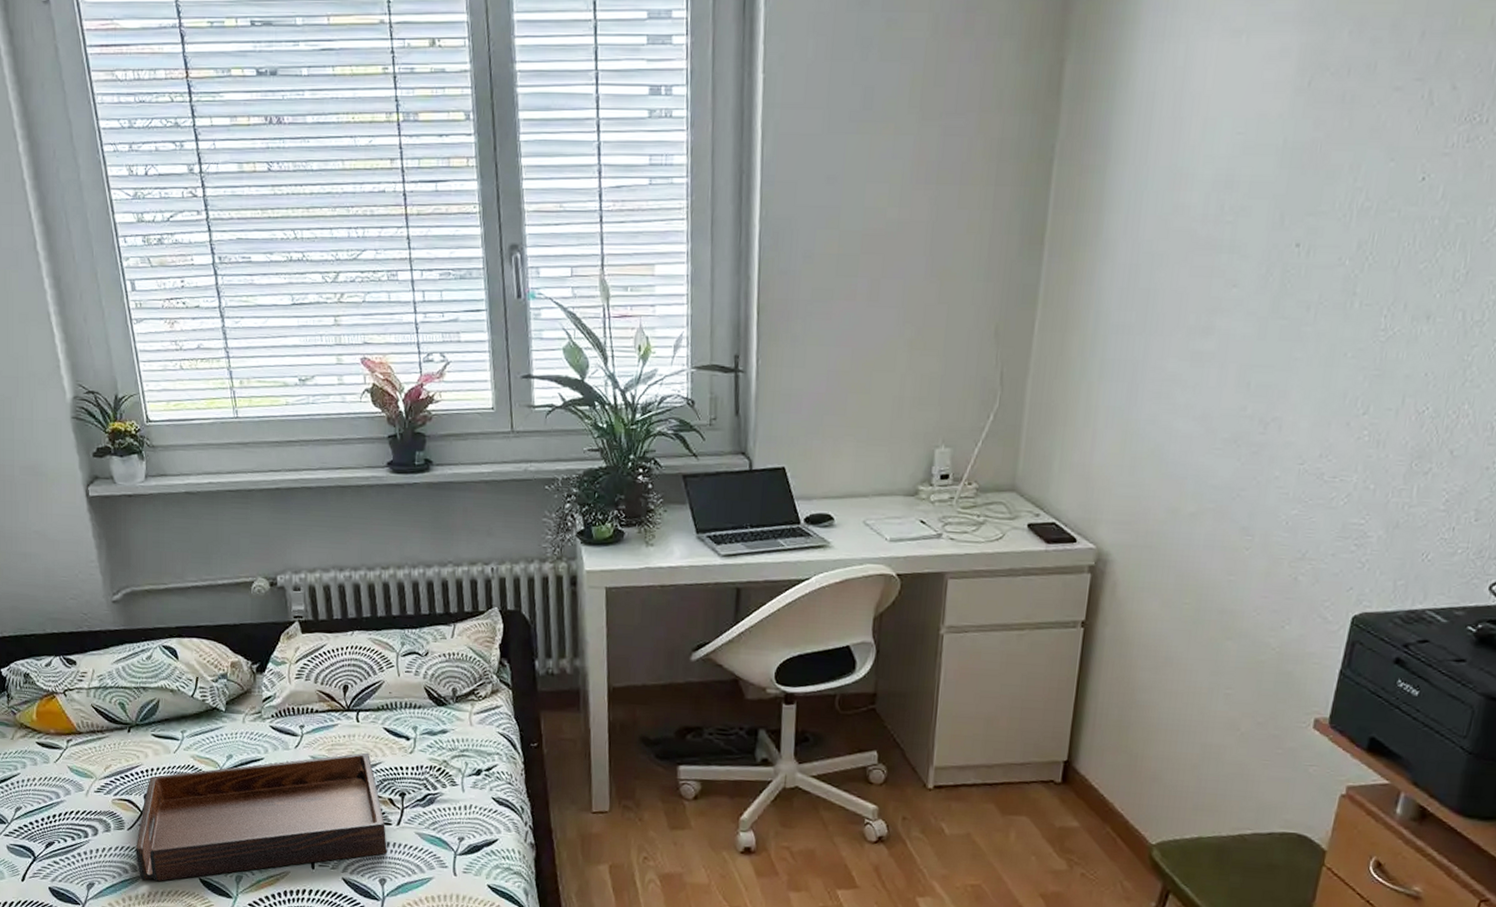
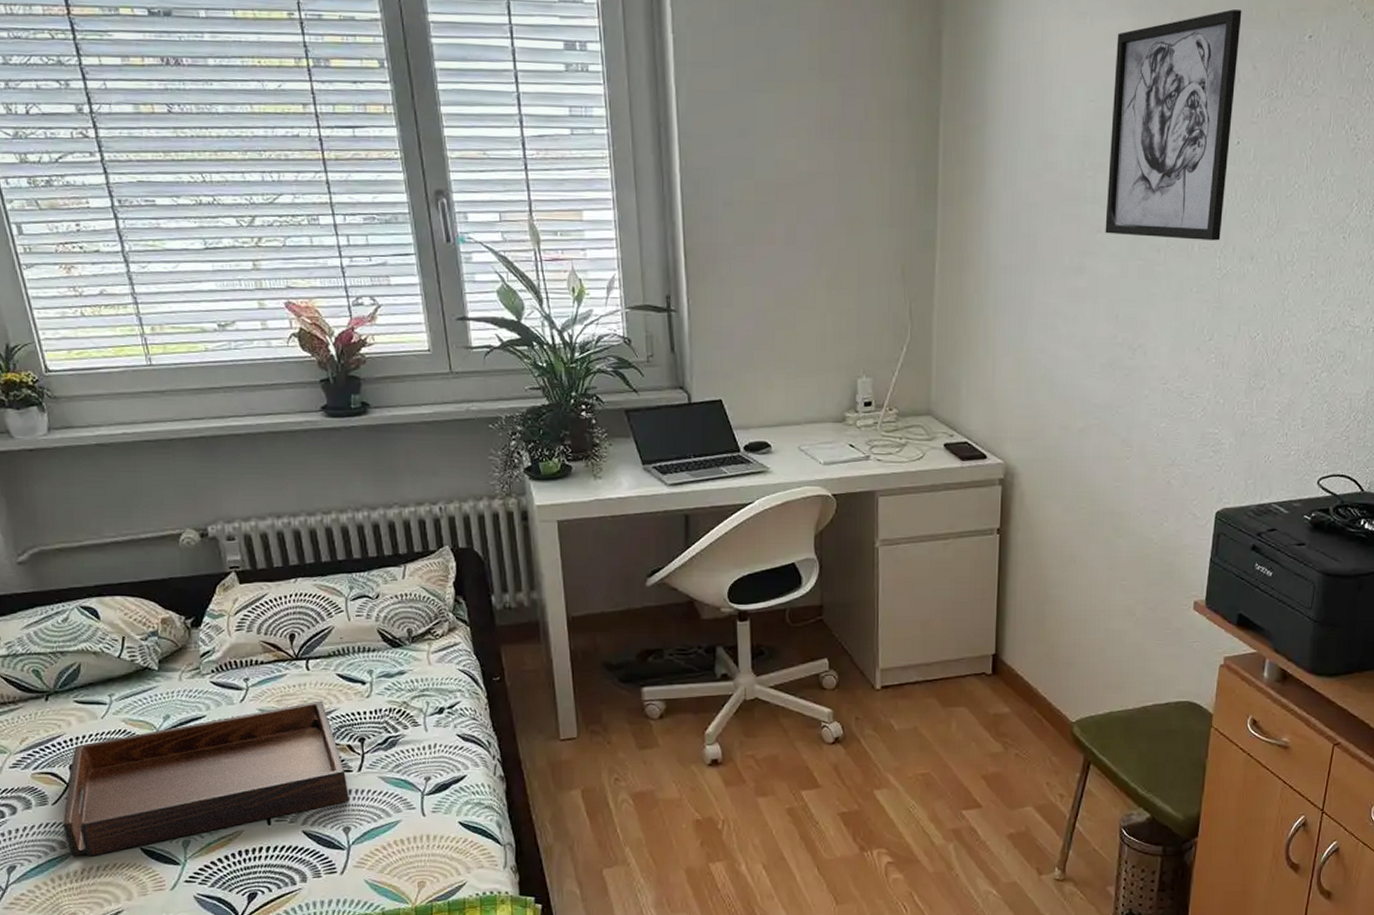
wall art: none [1242,18,1444,296] -> present [1105,9,1242,241]

